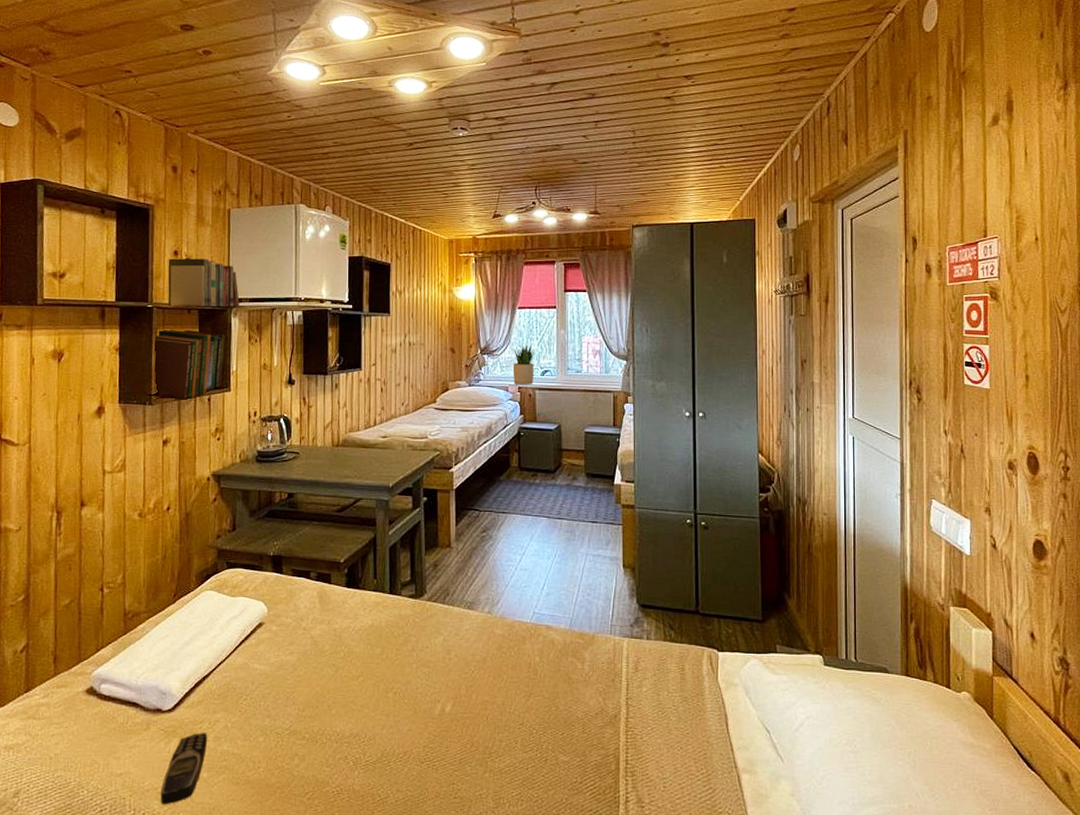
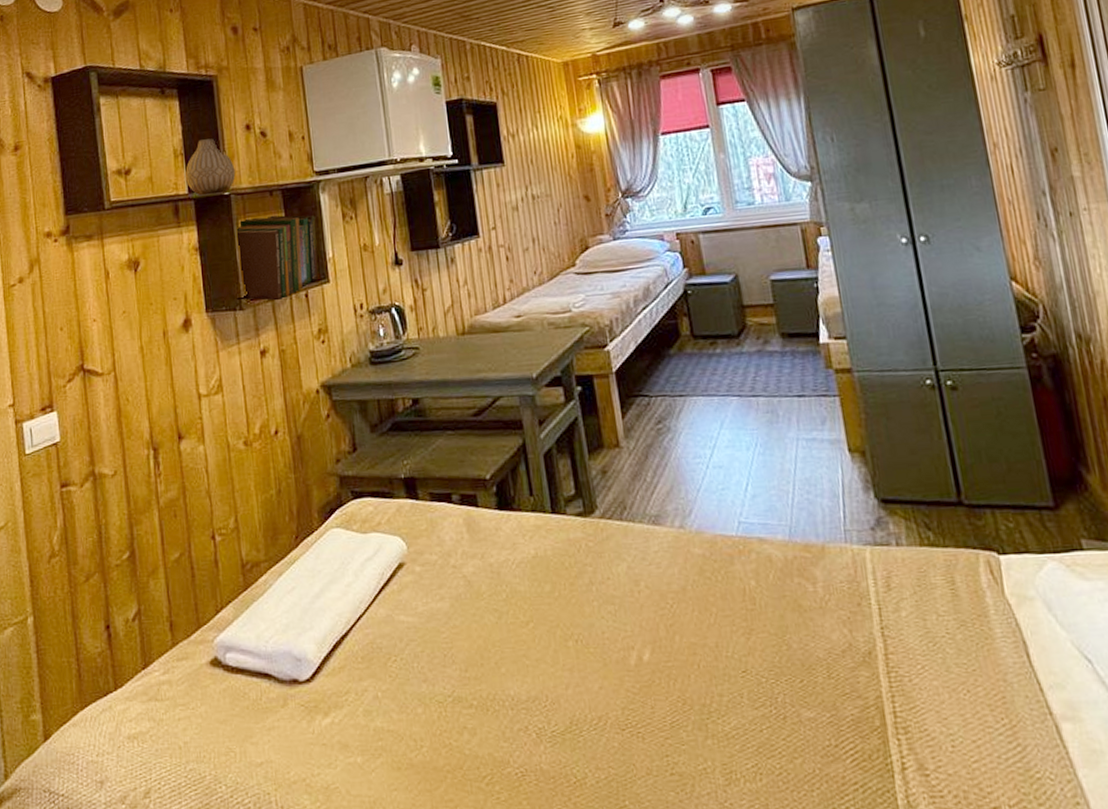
vase: none [115,258,160,305] -> present [185,138,236,196]
mobile phone: present [160,732,208,805] -> none [309,705,357,800]
books: present [168,258,240,309] -> none [240,129,328,192]
planter: present [512,344,534,385] -> none [663,177,695,231]

